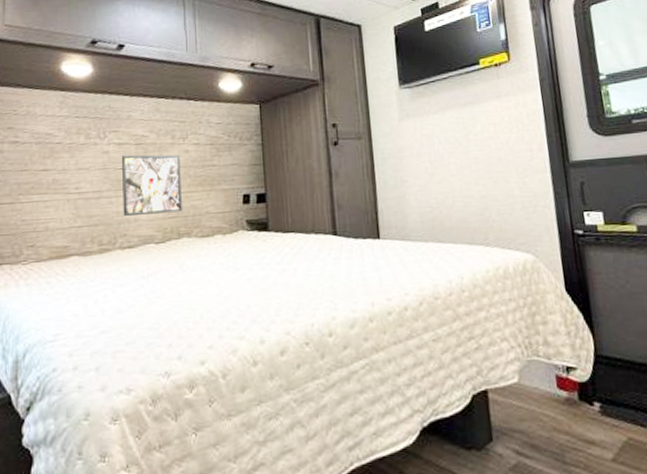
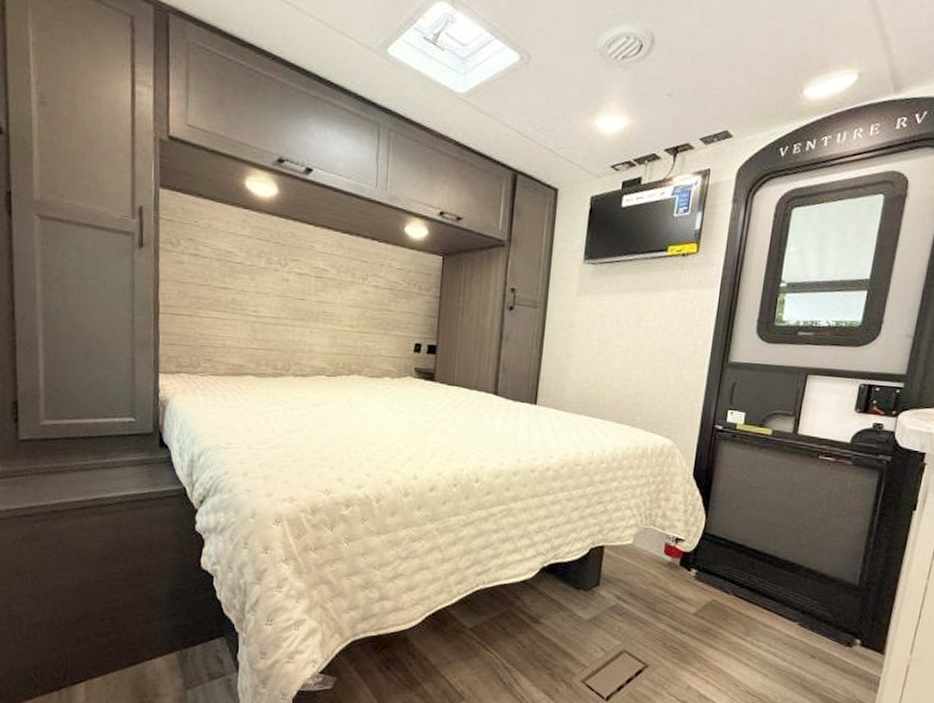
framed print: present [122,154,182,216] -> none [298,286,359,350]

